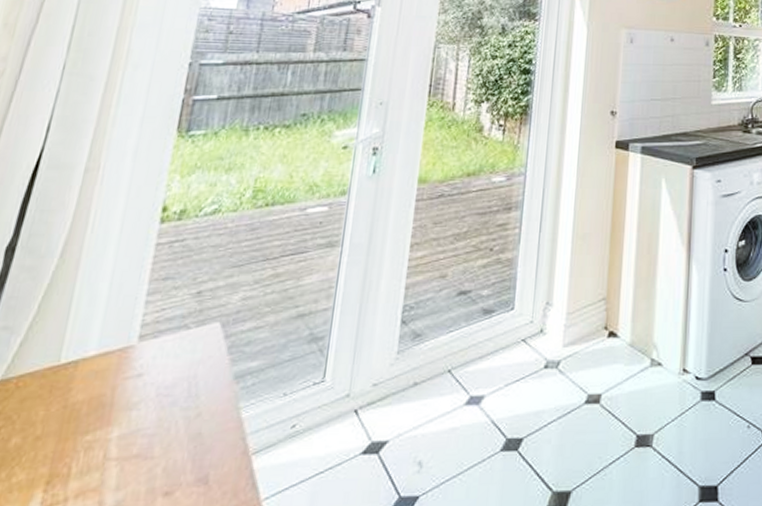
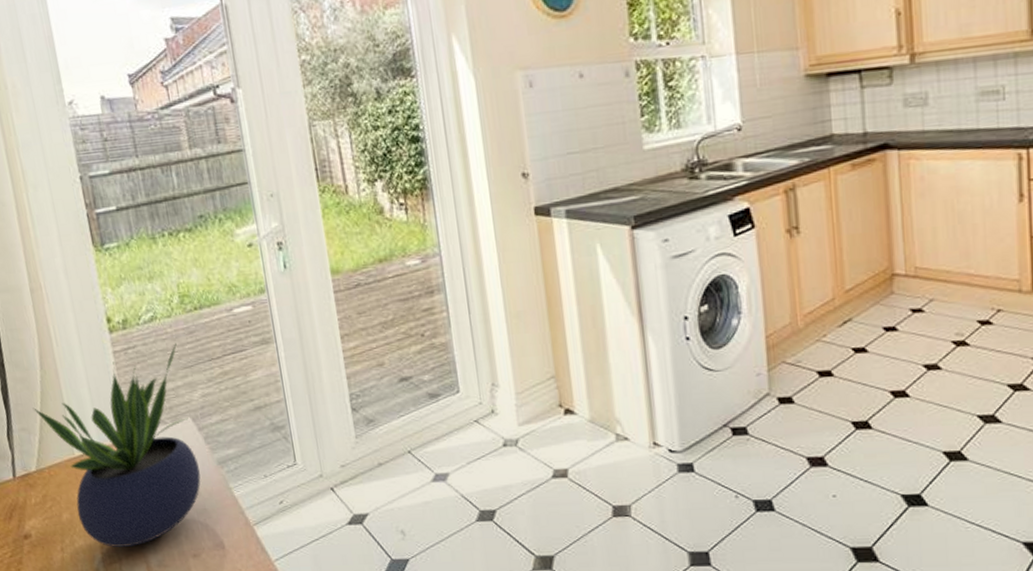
potted plant: none [29,239,233,483] -> present [32,343,201,547]

